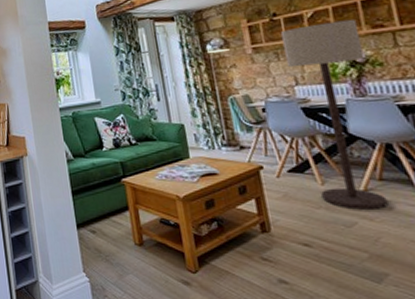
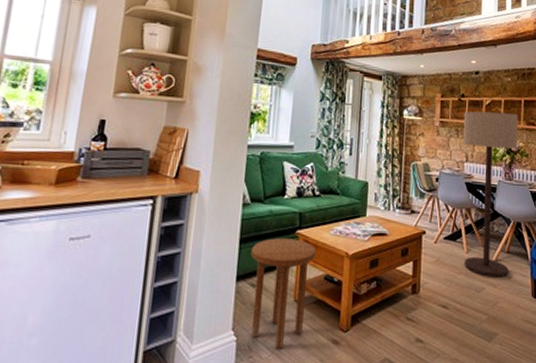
side table: none [83,187,151,289] -> present [250,238,316,349]

